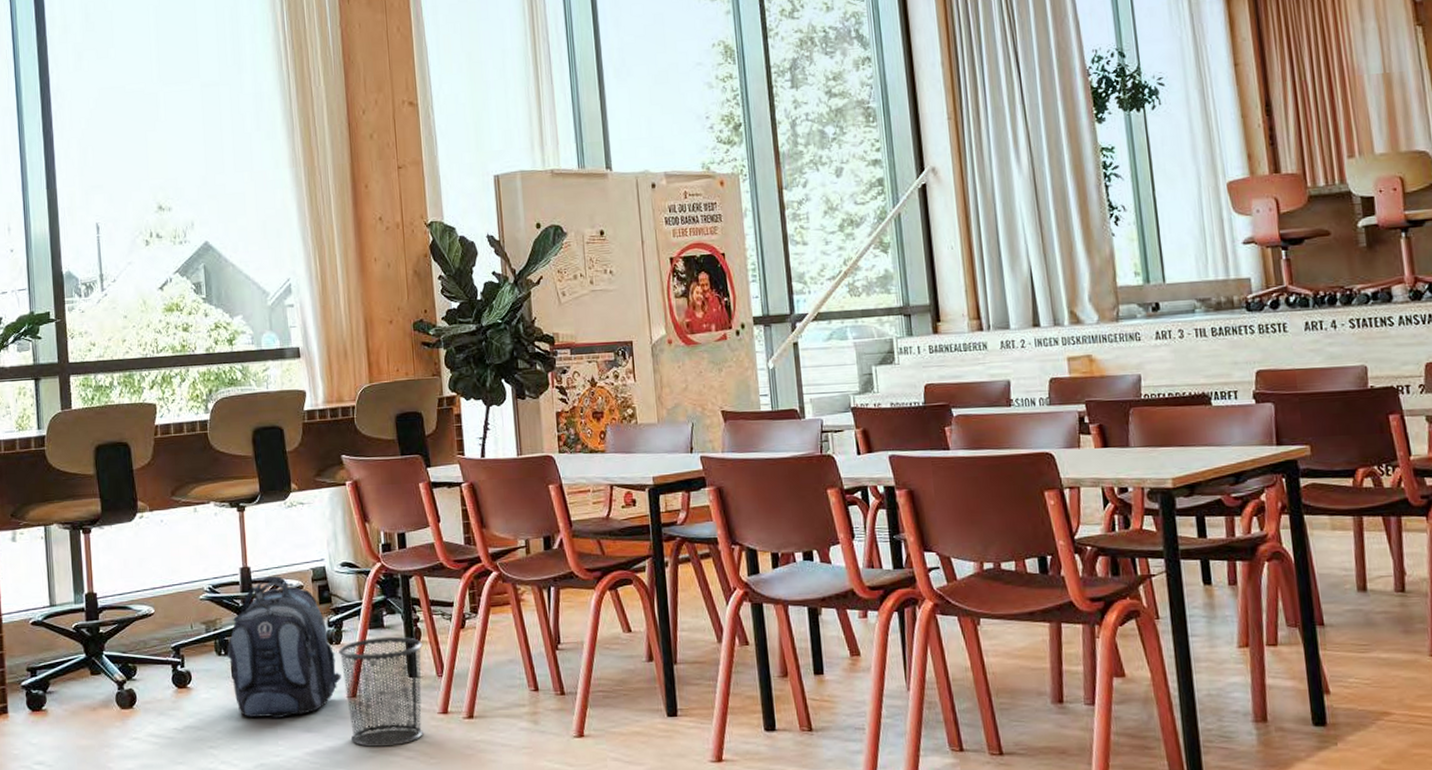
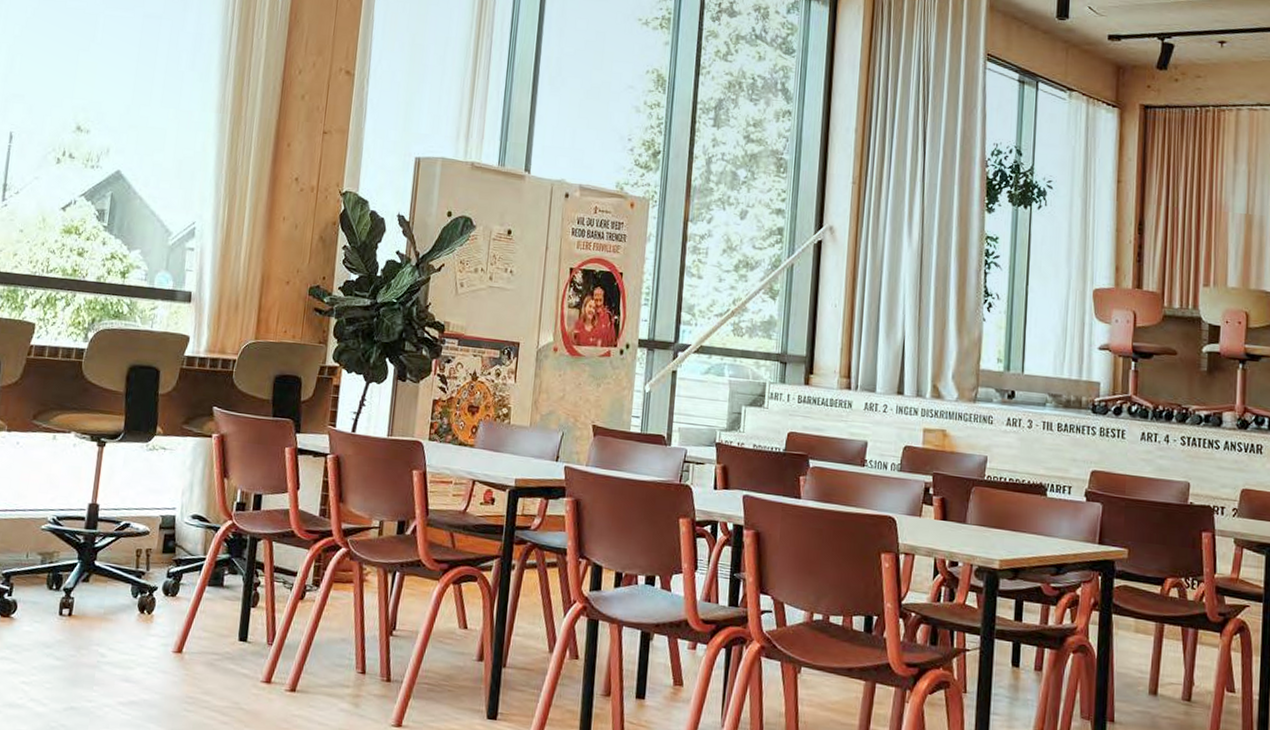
backpack: present [227,576,342,719] -> none [57,516,171,664]
waste bin: present [338,636,423,747] -> none [168,595,258,709]

